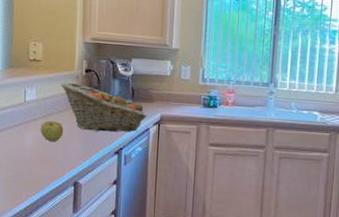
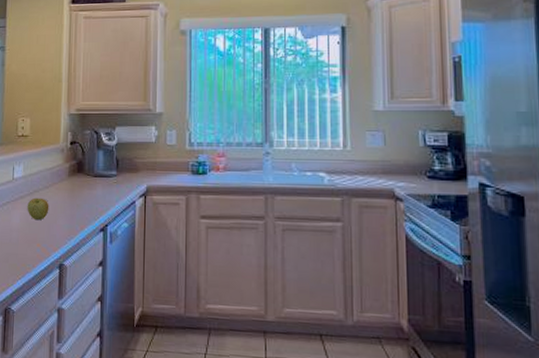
fruit basket: present [60,82,147,132] -> none [46,156,132,207]

